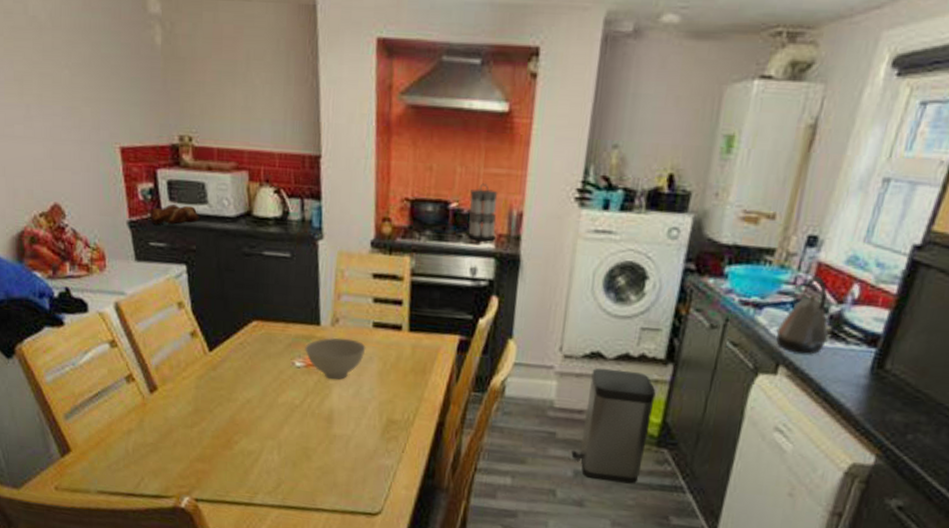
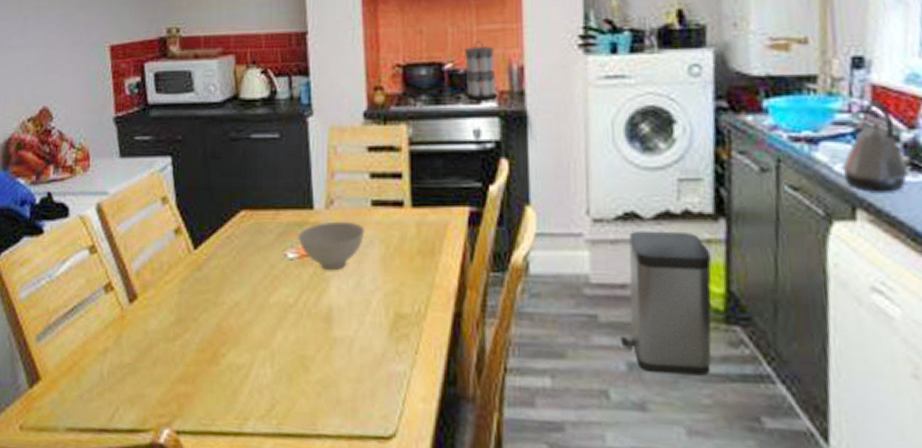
bread loaf: present [150,204,199,225] -> none [136,95,185,118]

